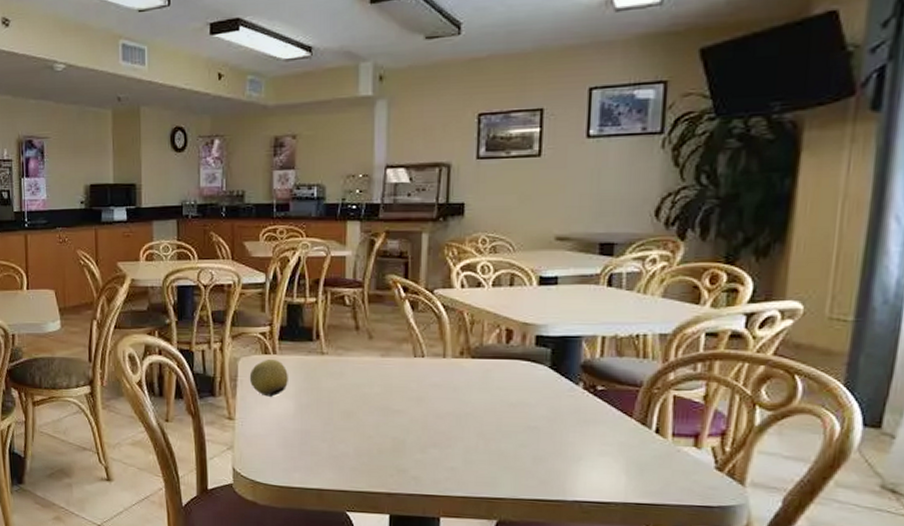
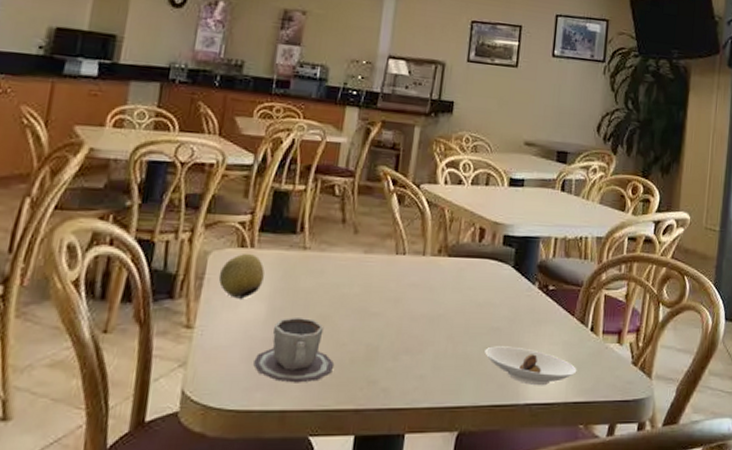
cup: none [289,412,363,468] -> present [253,316,335,383]
saucer: none [522,444,639,485] -> present [485,346,577,386]

